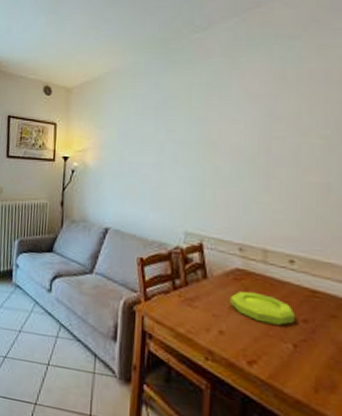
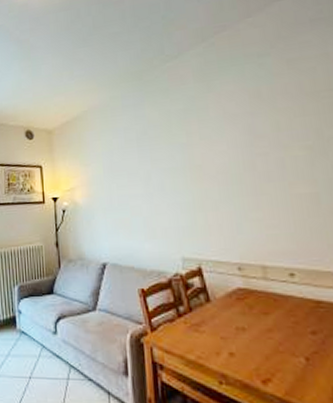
bowl: present [230,291,296,325] -> none [236,309,304,340]

